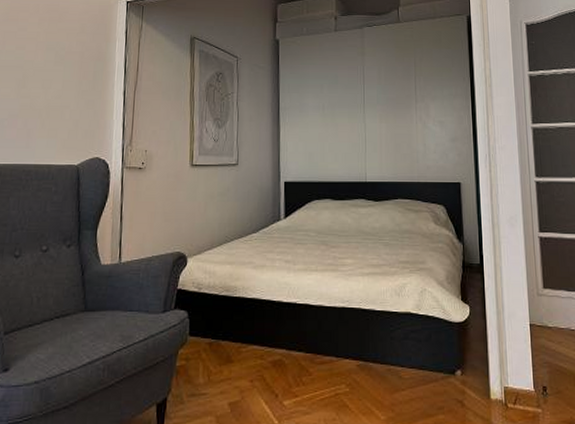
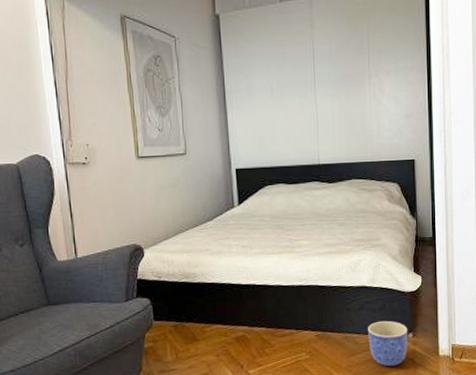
planter: none [413,354,456,409] -> present [368,321,408,367]

